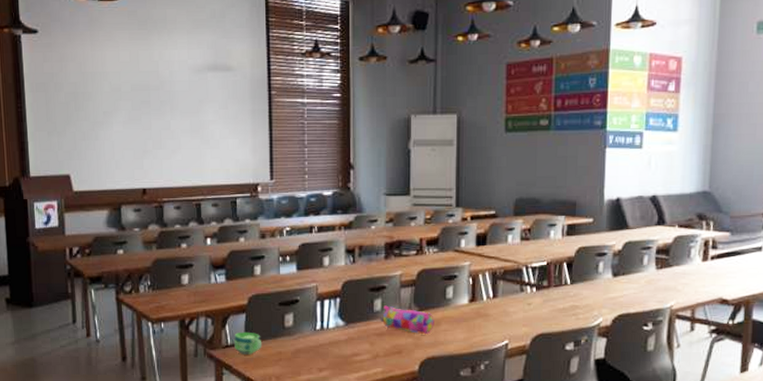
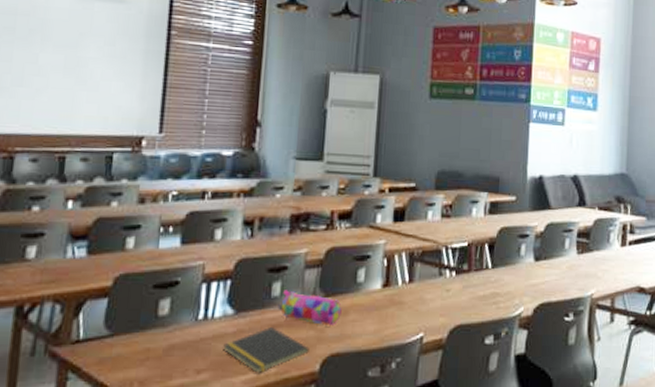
cup: present [234,331,261,354] -> none [88,322,125,352]
notepad: none [338,336,409,372] -> present [223,327,309,373]

